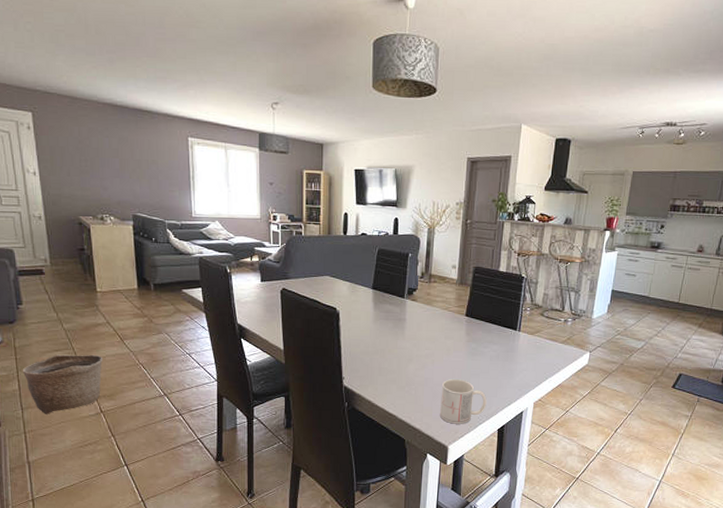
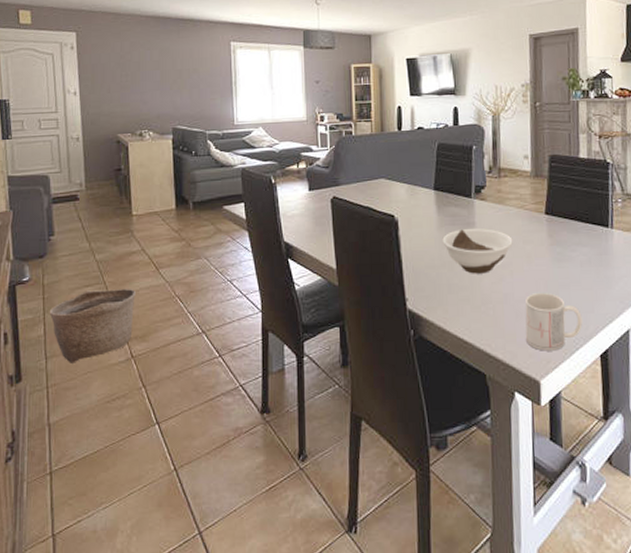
bowl: none [377,324,436,361] -> present [442,228,513,274]

